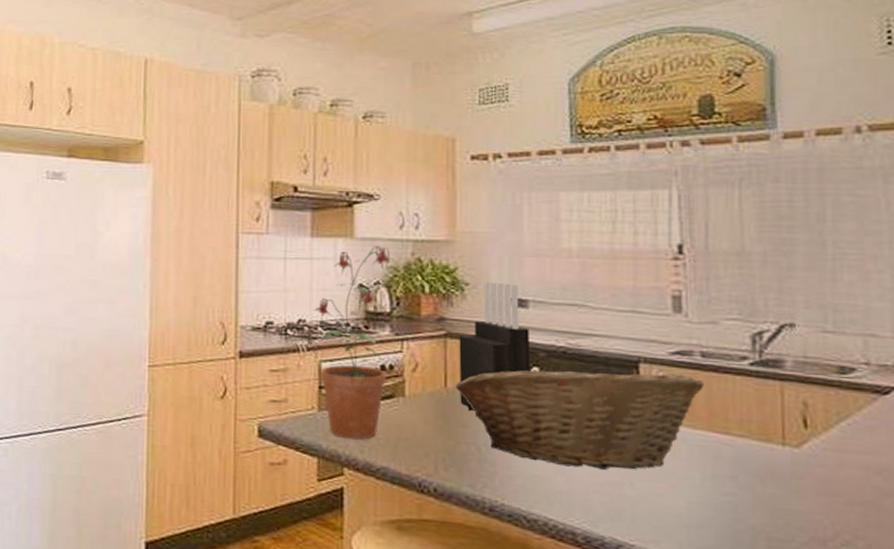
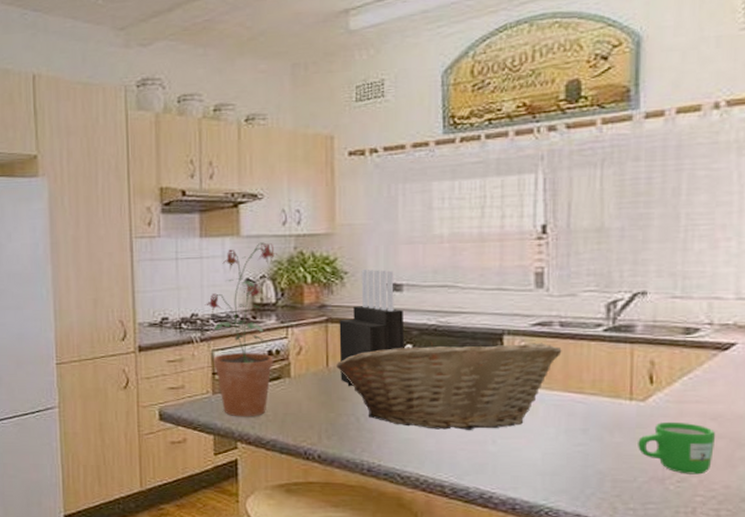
mug: none [794,473,882,538] -> present [638,421,716,475]

